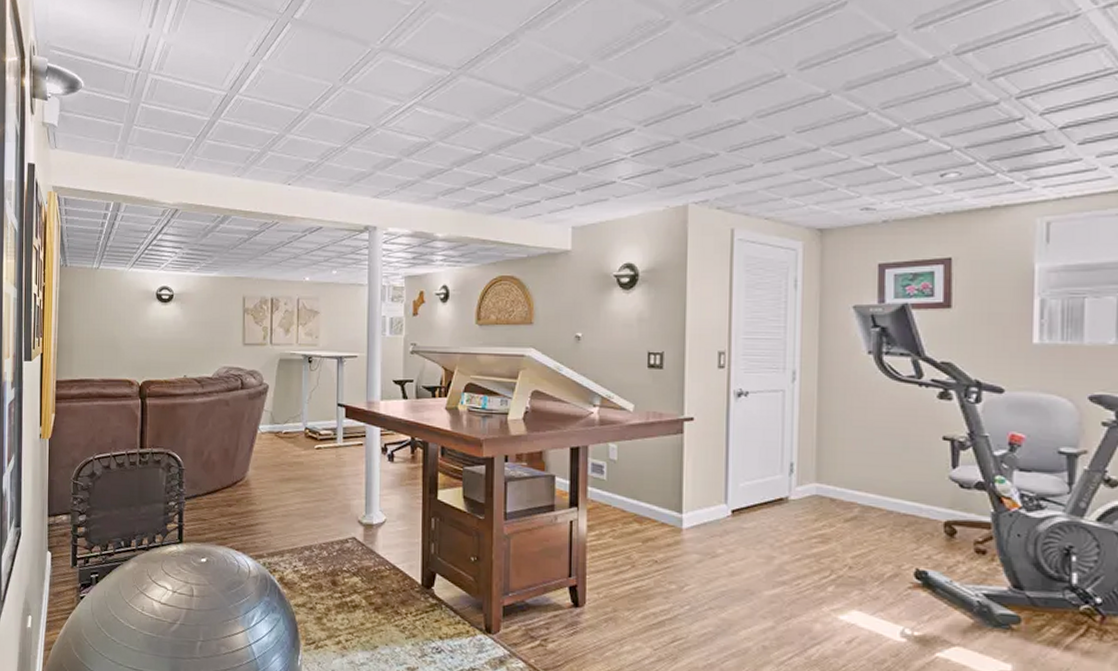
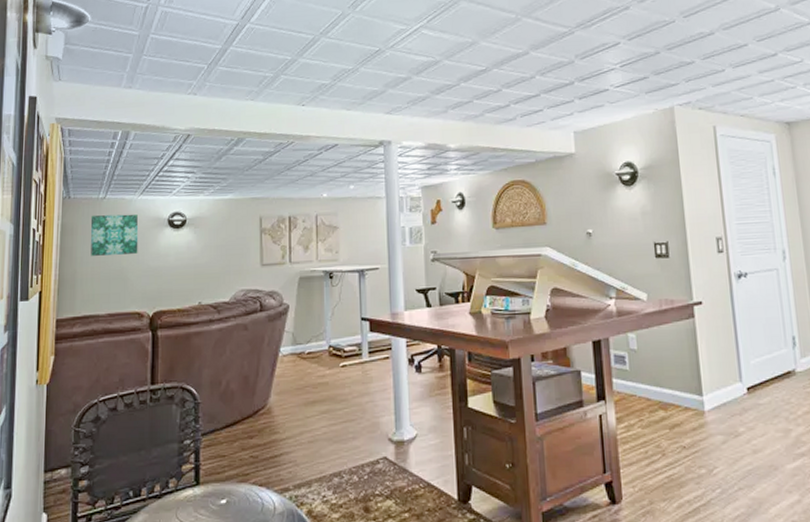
wall art: none [85,284,129,324] -> present [90,214,139,256]

